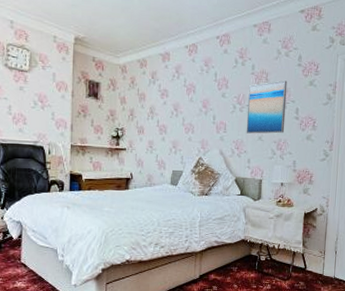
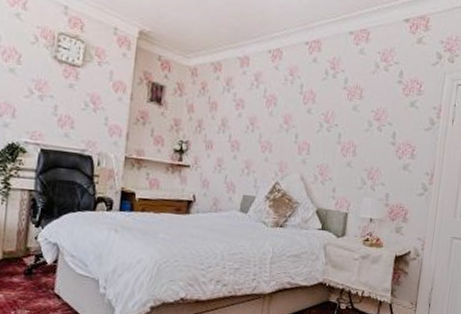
wall art: present [246,80,288,134] -> none [332,98,385,160]

